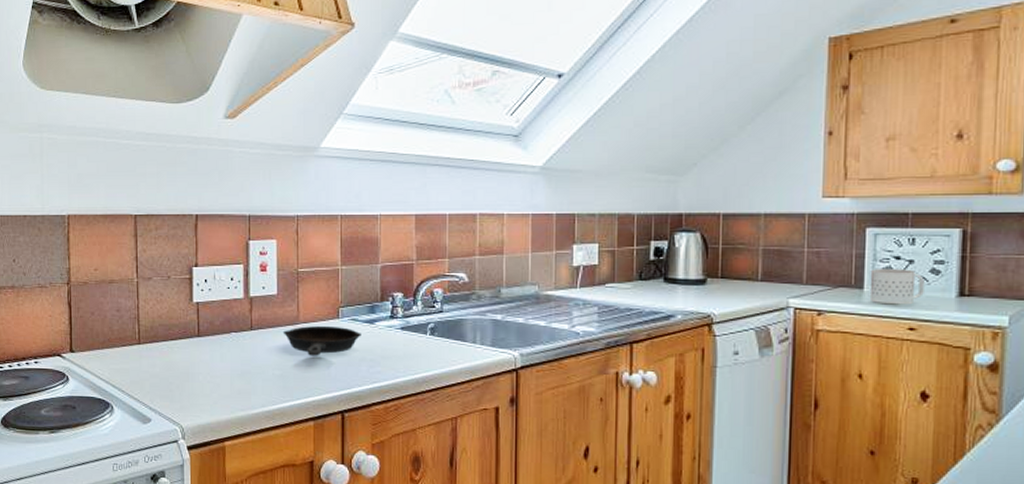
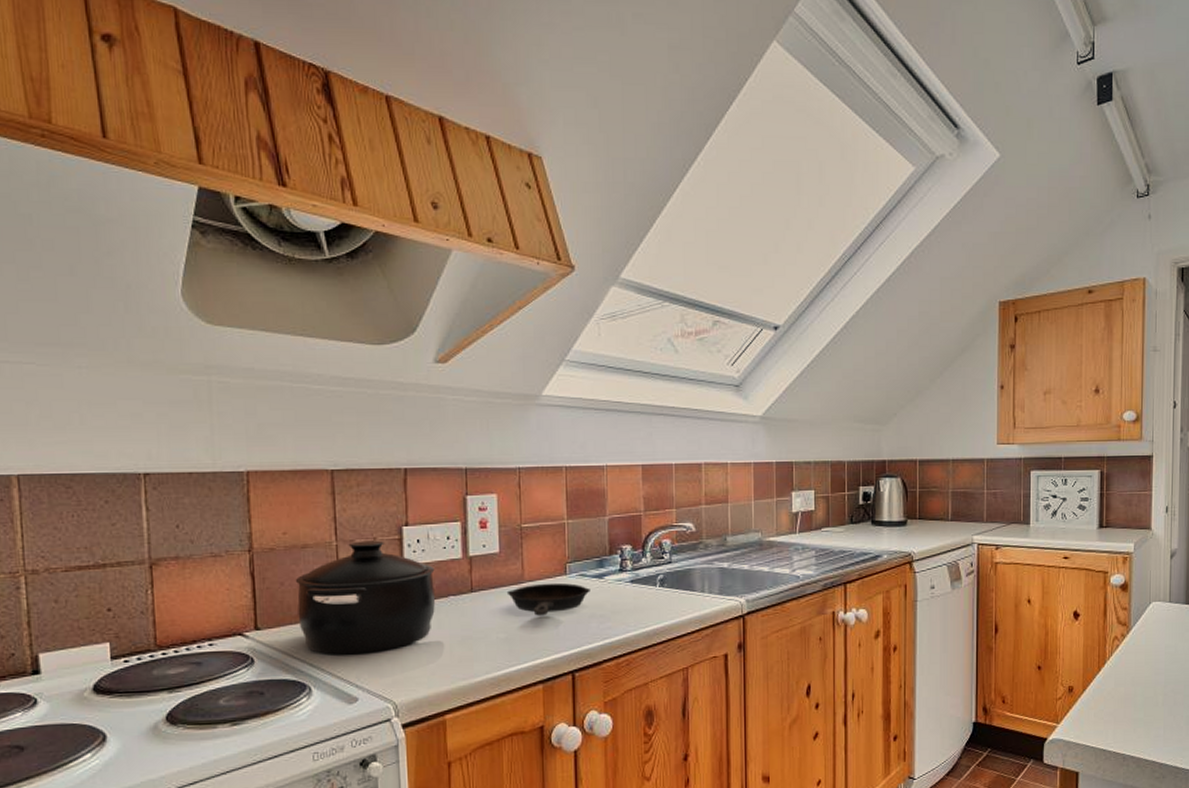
saucepan: none [103,279,220,380] -> present [295,540,436,655]
mug: present [869,269,925,305] -> none [1034,506,1074,538]

